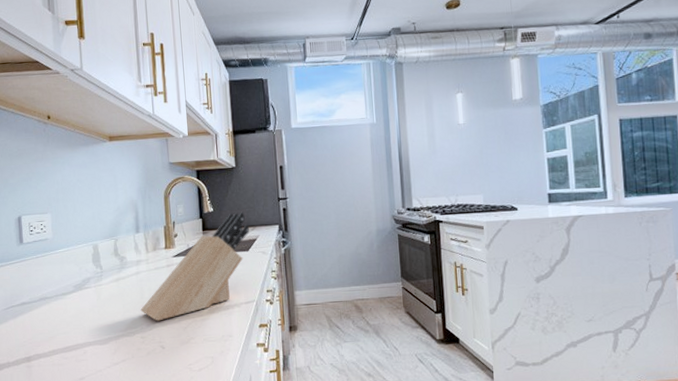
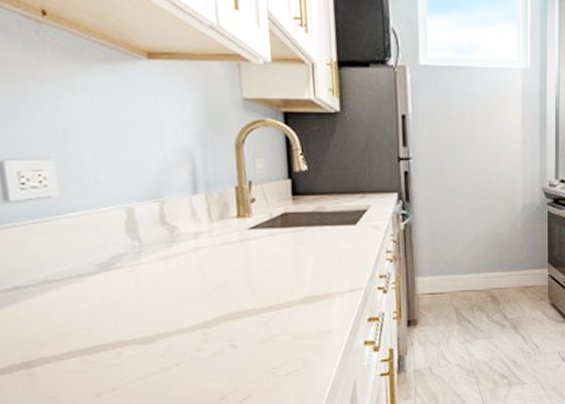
knife block: present [140,211,250,321] -> none [201,173,359,314]

